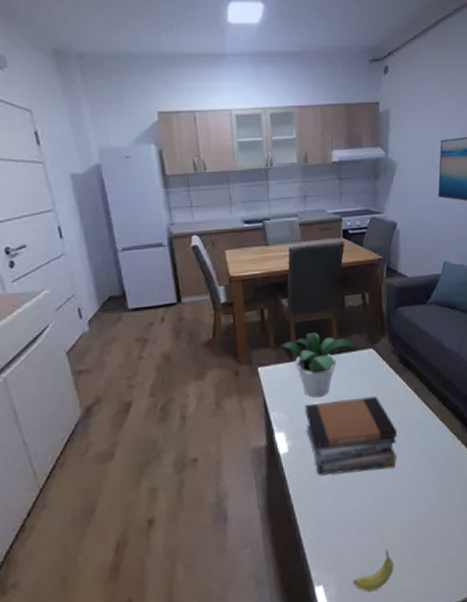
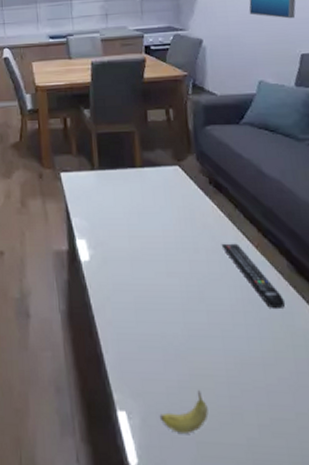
potted plant: present [281,332,355,398] -> none [82,144,159,210]
book stack: present [305,396,397,476] -> none [106,215,208,299]
remote control: none [408,414,458,466] -> present [221,243,286,308]

